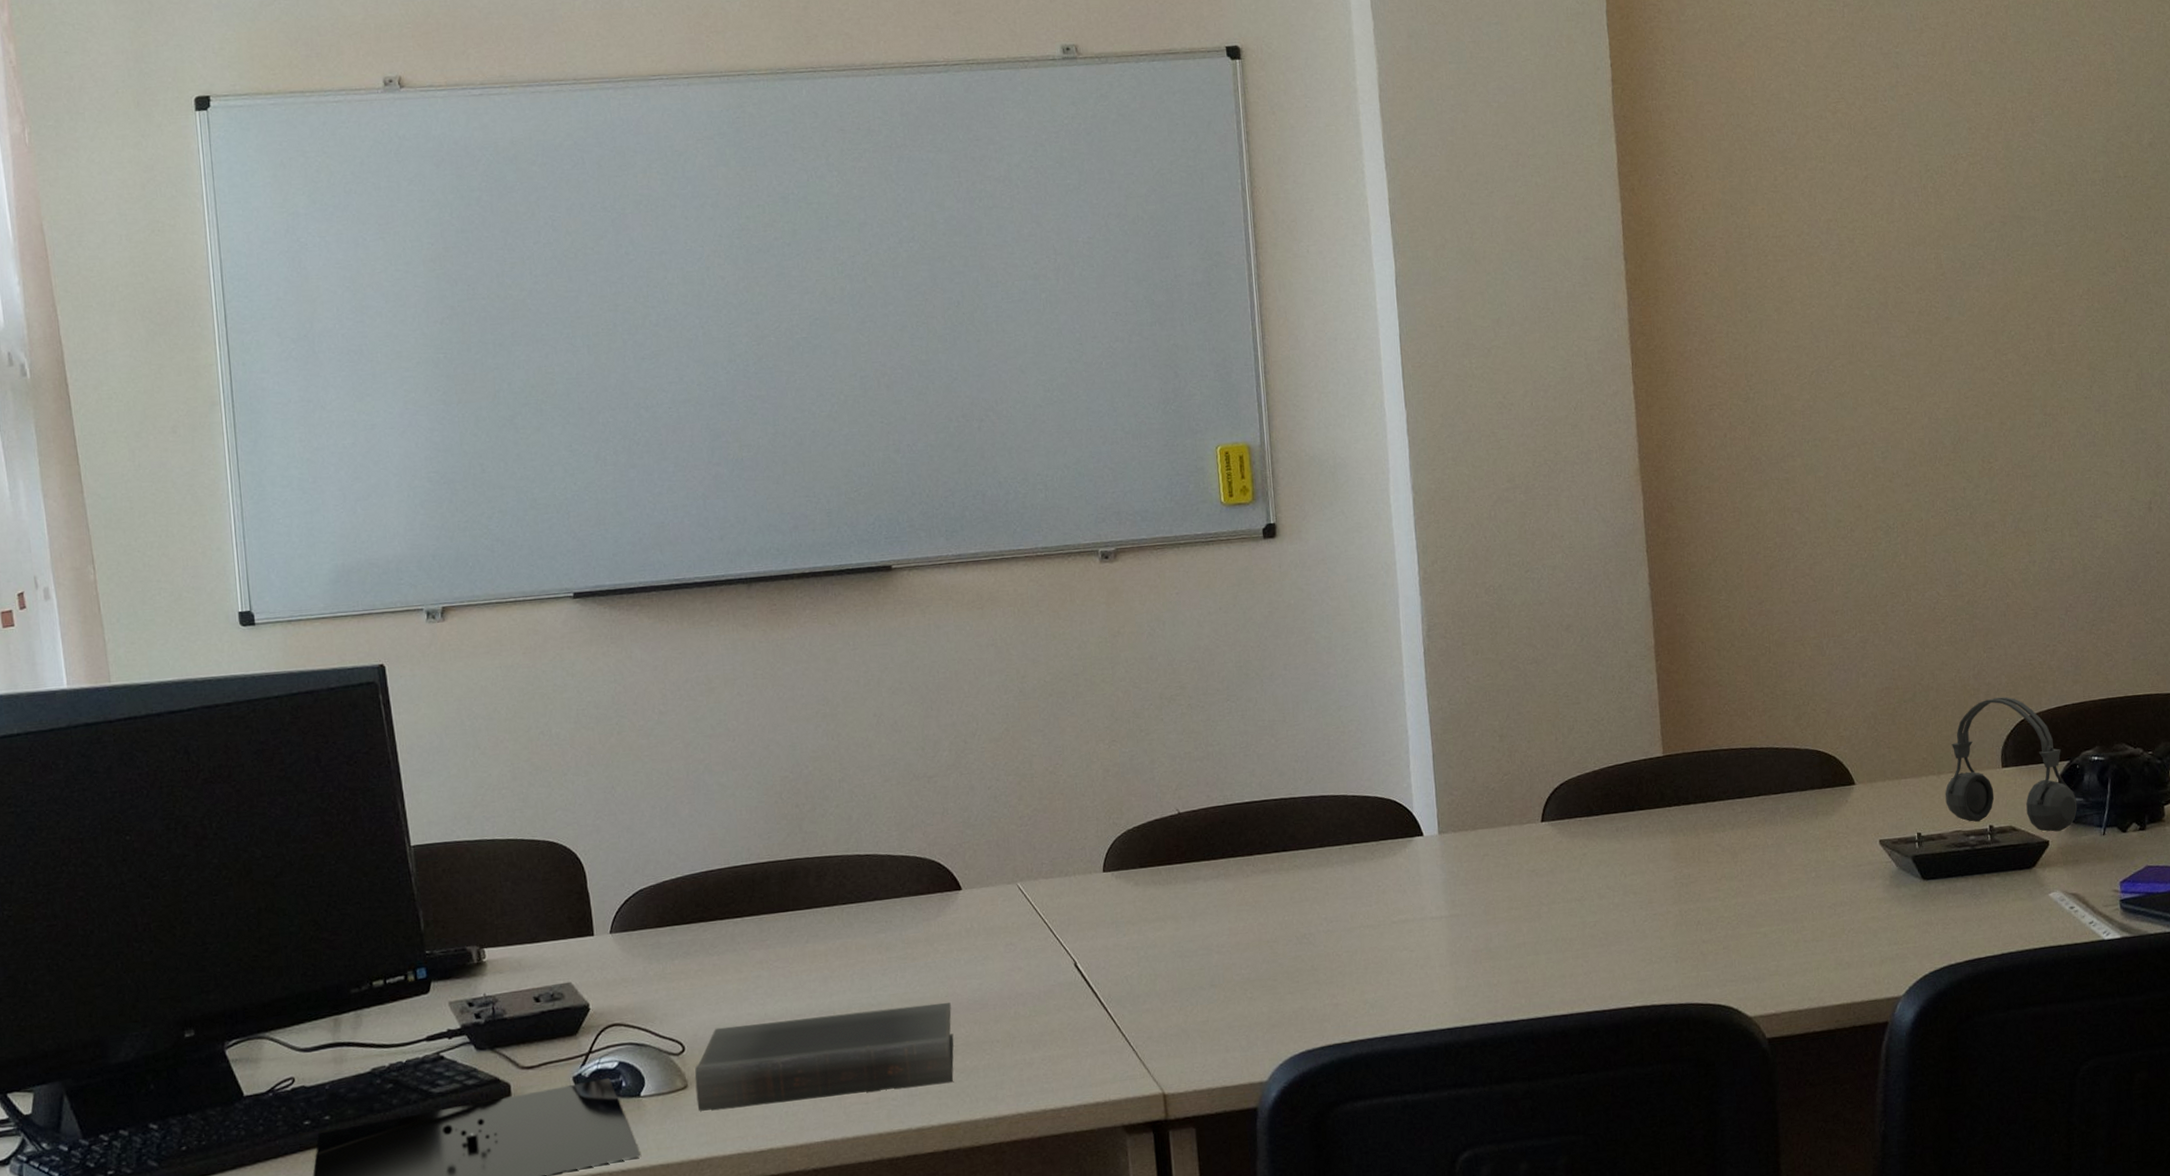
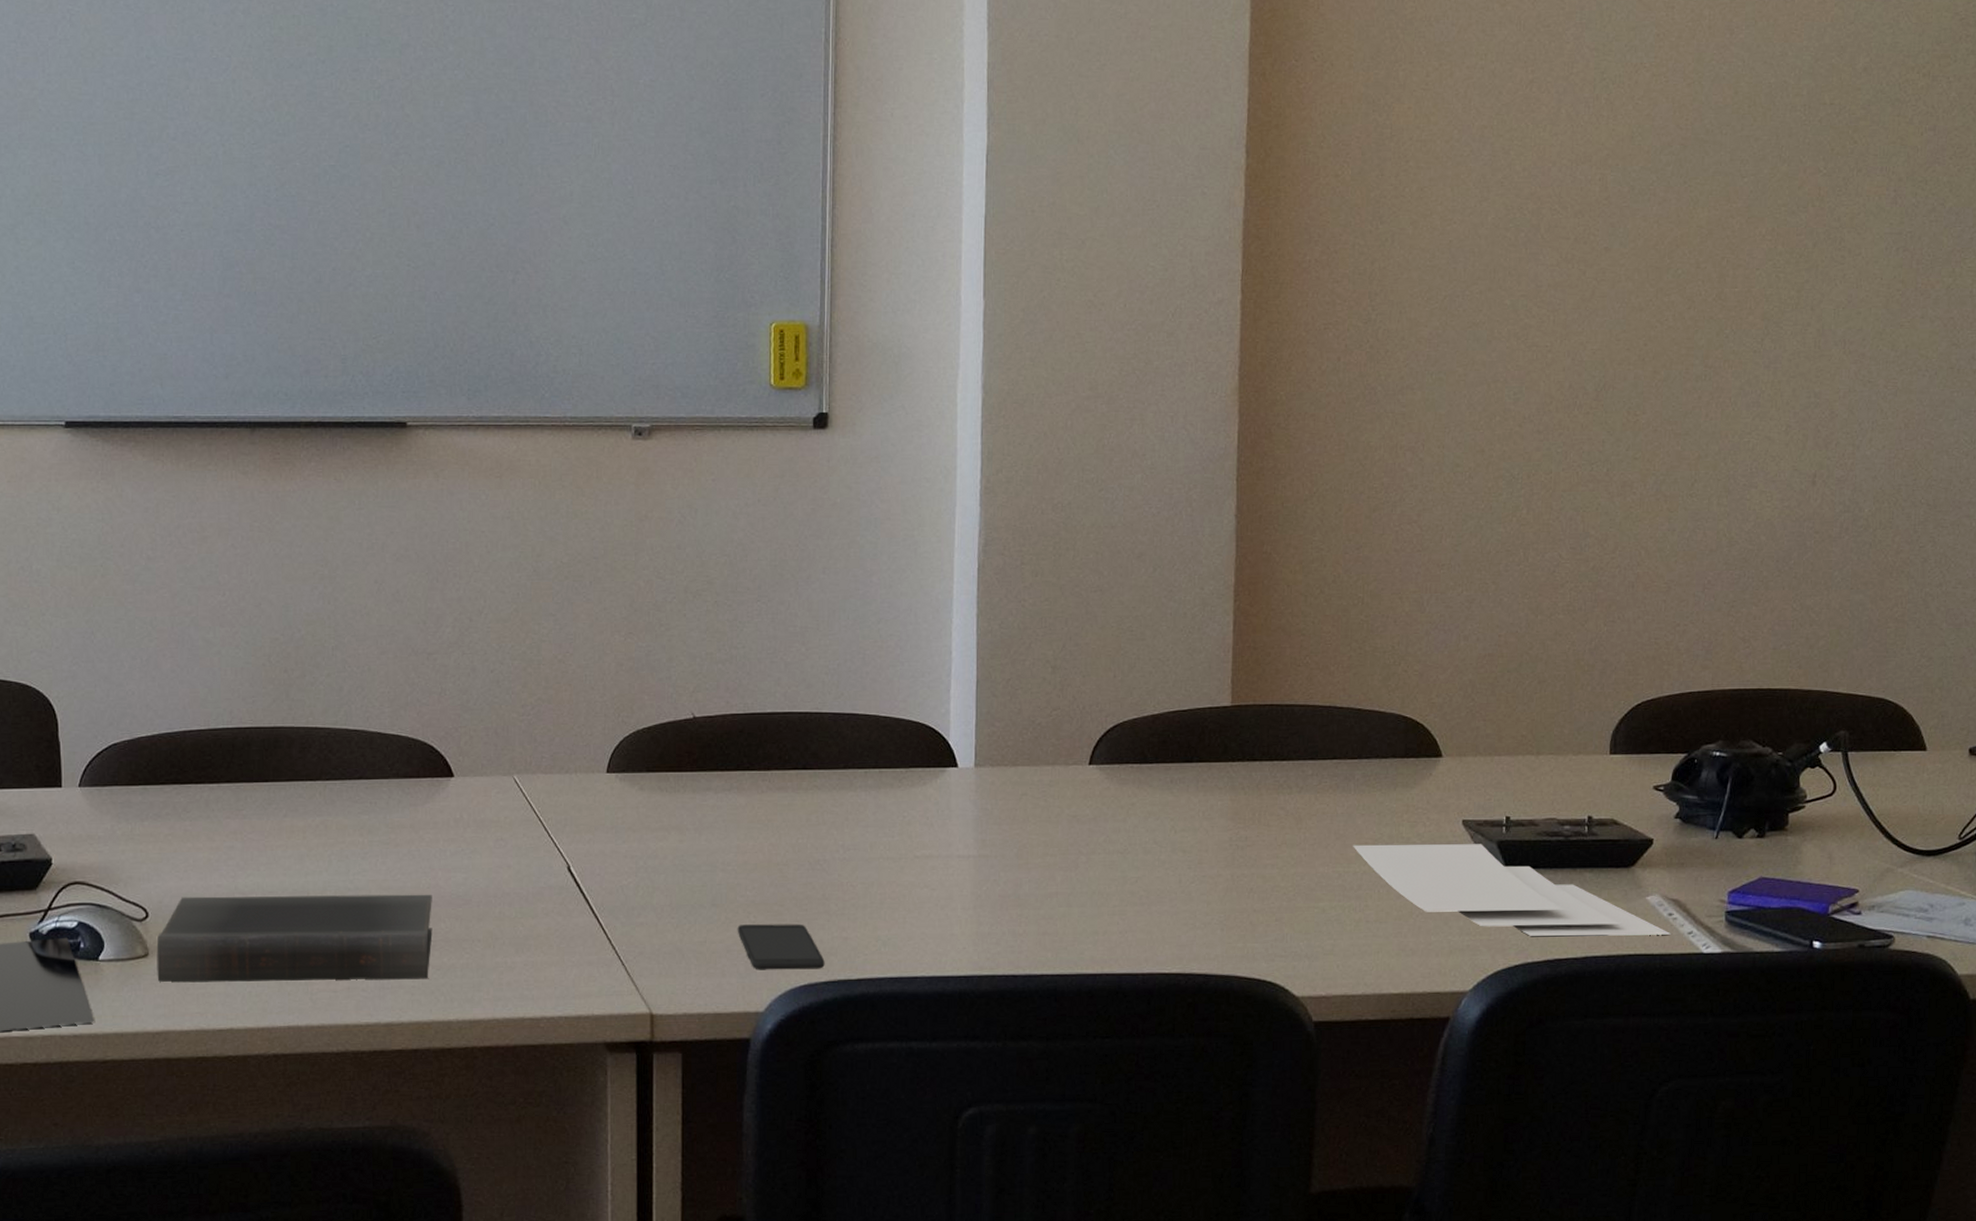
mobile phone: none [1236,995,1320,1043] -> present [737,924,825,970]
papers: none [1785,860,2075,940] -> present [1353,844,1671,937]
headphones: present [1945,696,2078,832] -> none [1541,676,1690,830]

